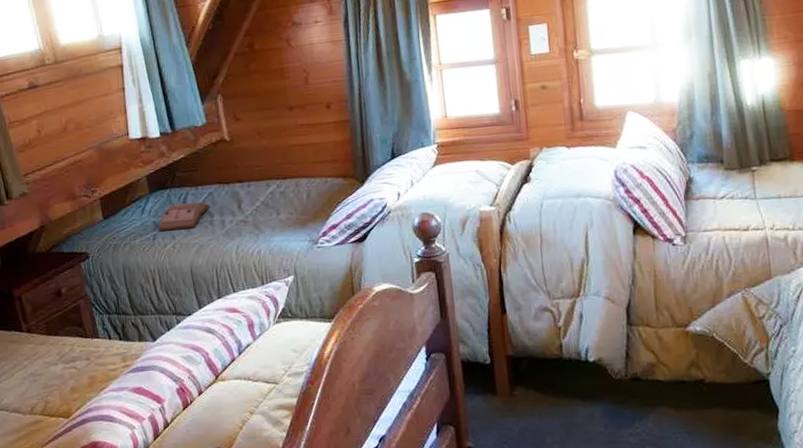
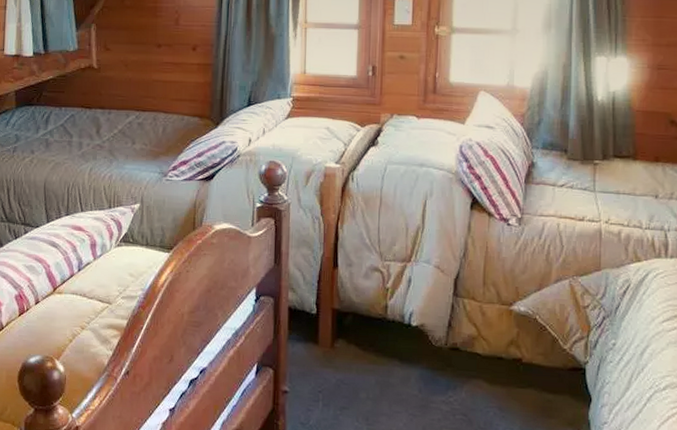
hardback book: present [158,201,210,232] -> none [19,121,71,146]

